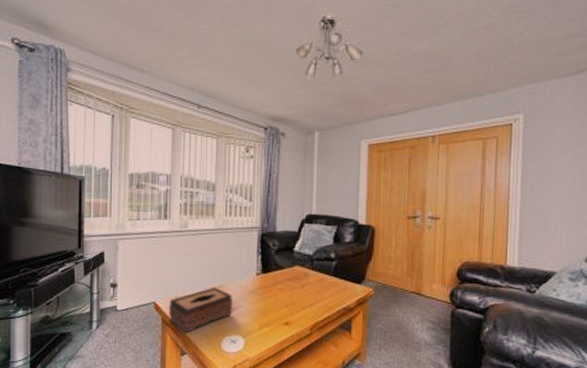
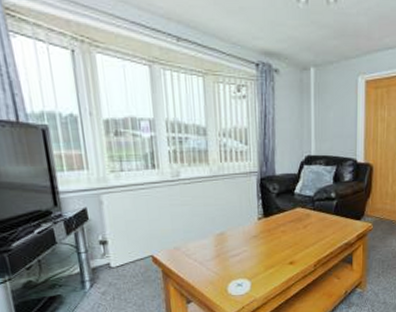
tissue box: present [169,287,232,333] -> none [168,235,236,282]

